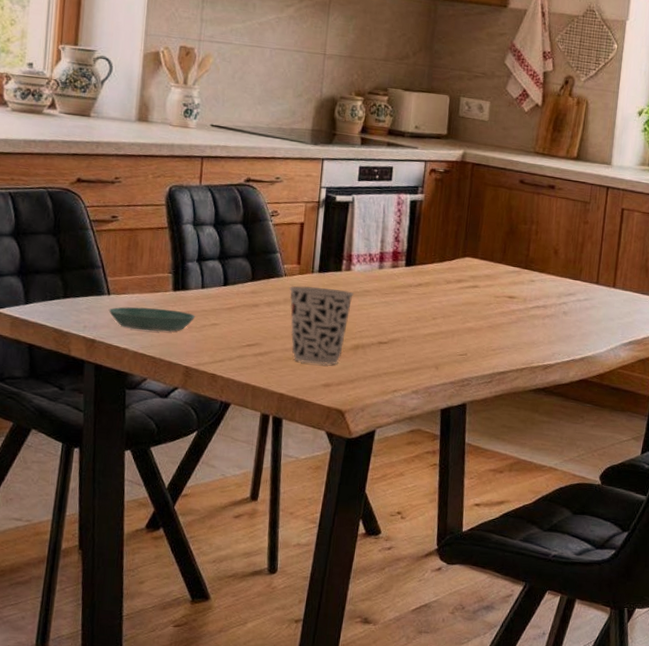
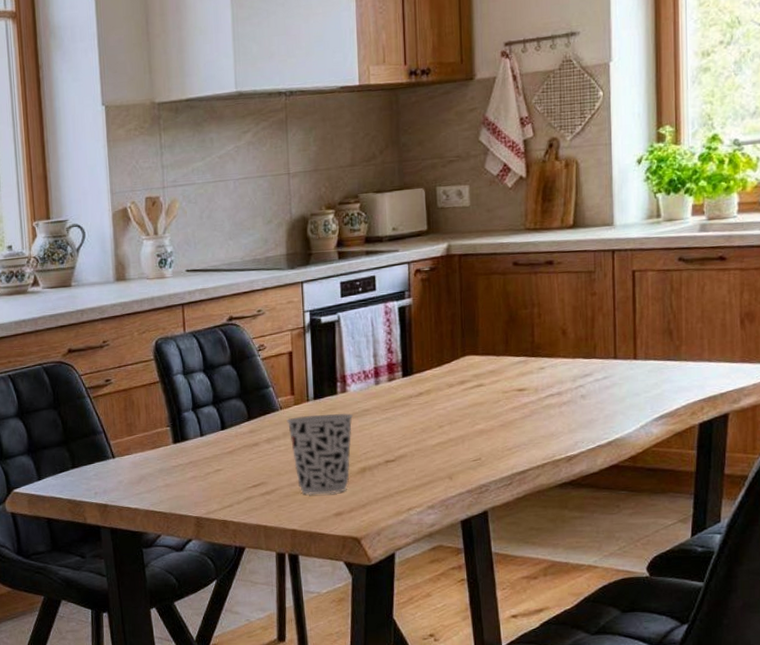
saucer: present [108,306,196,332] -> none [115,462,199,488]

